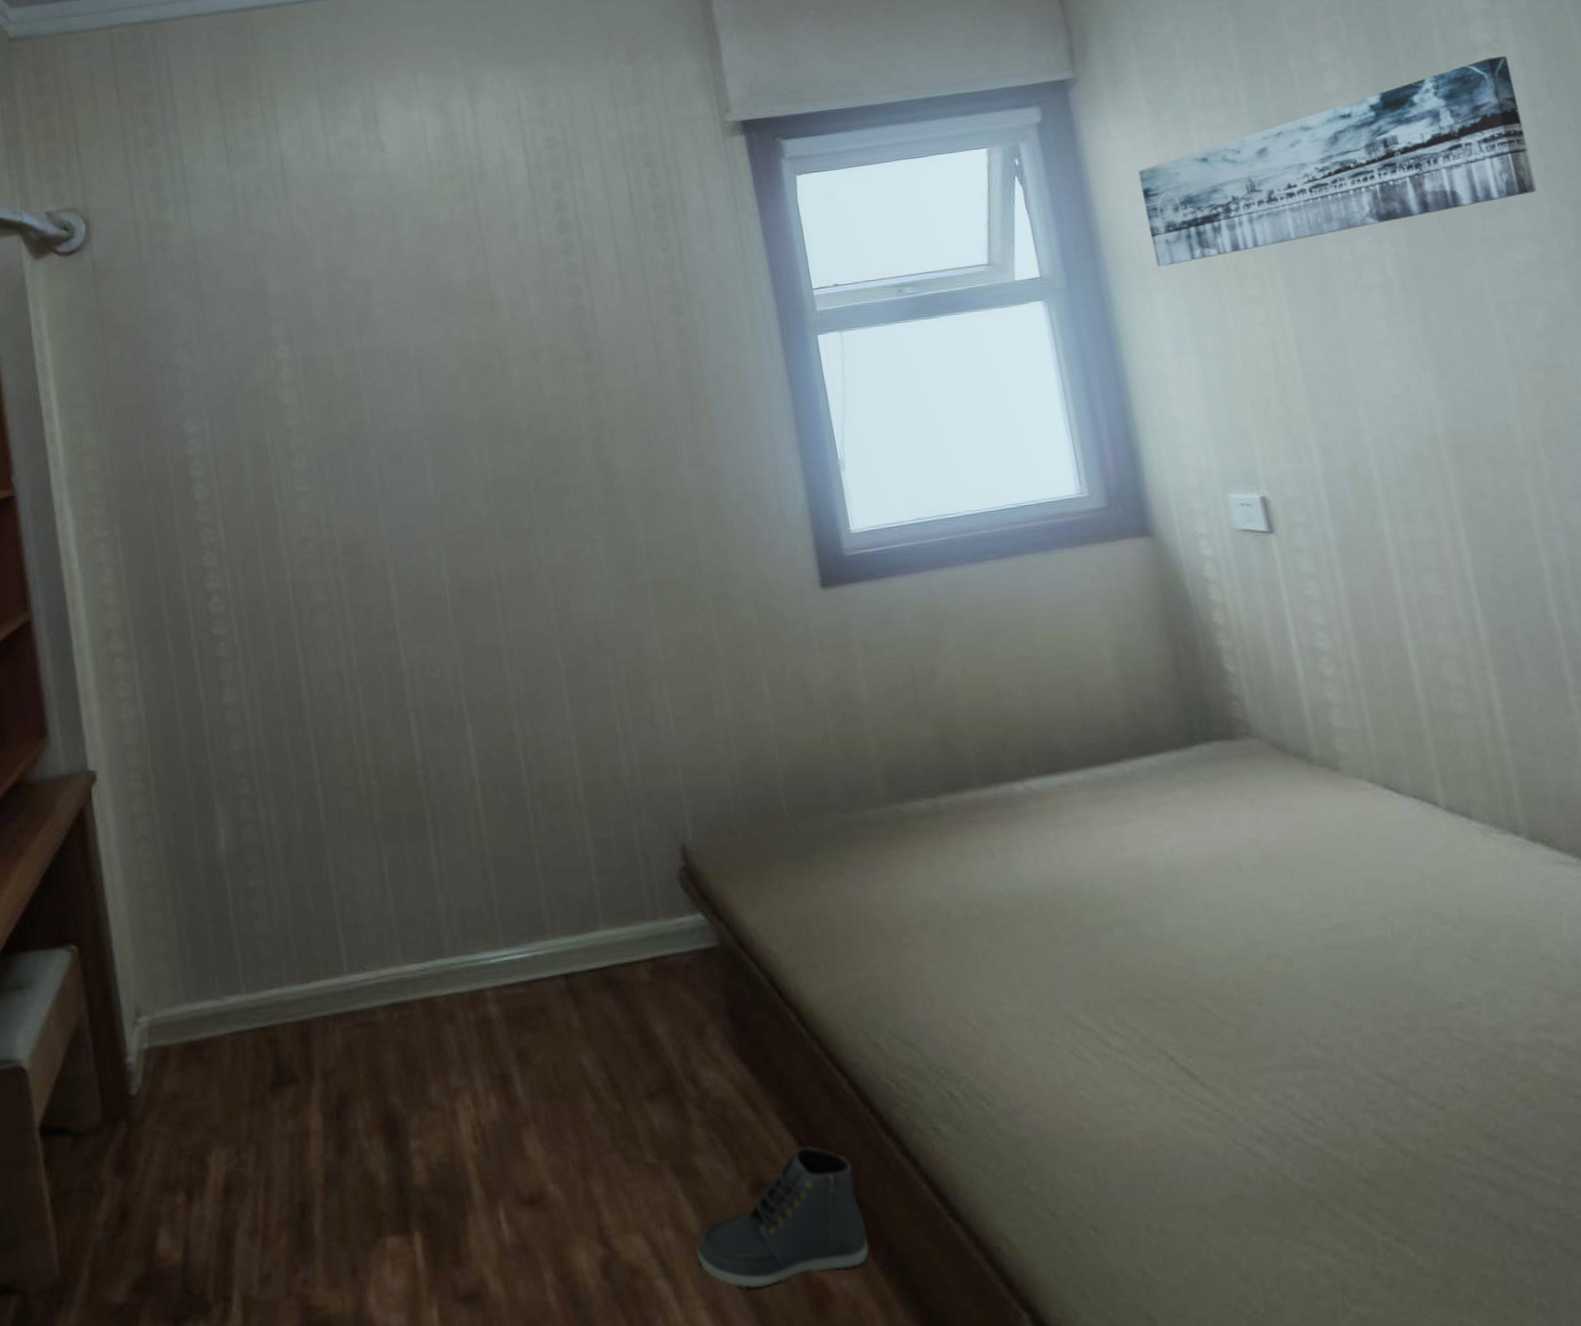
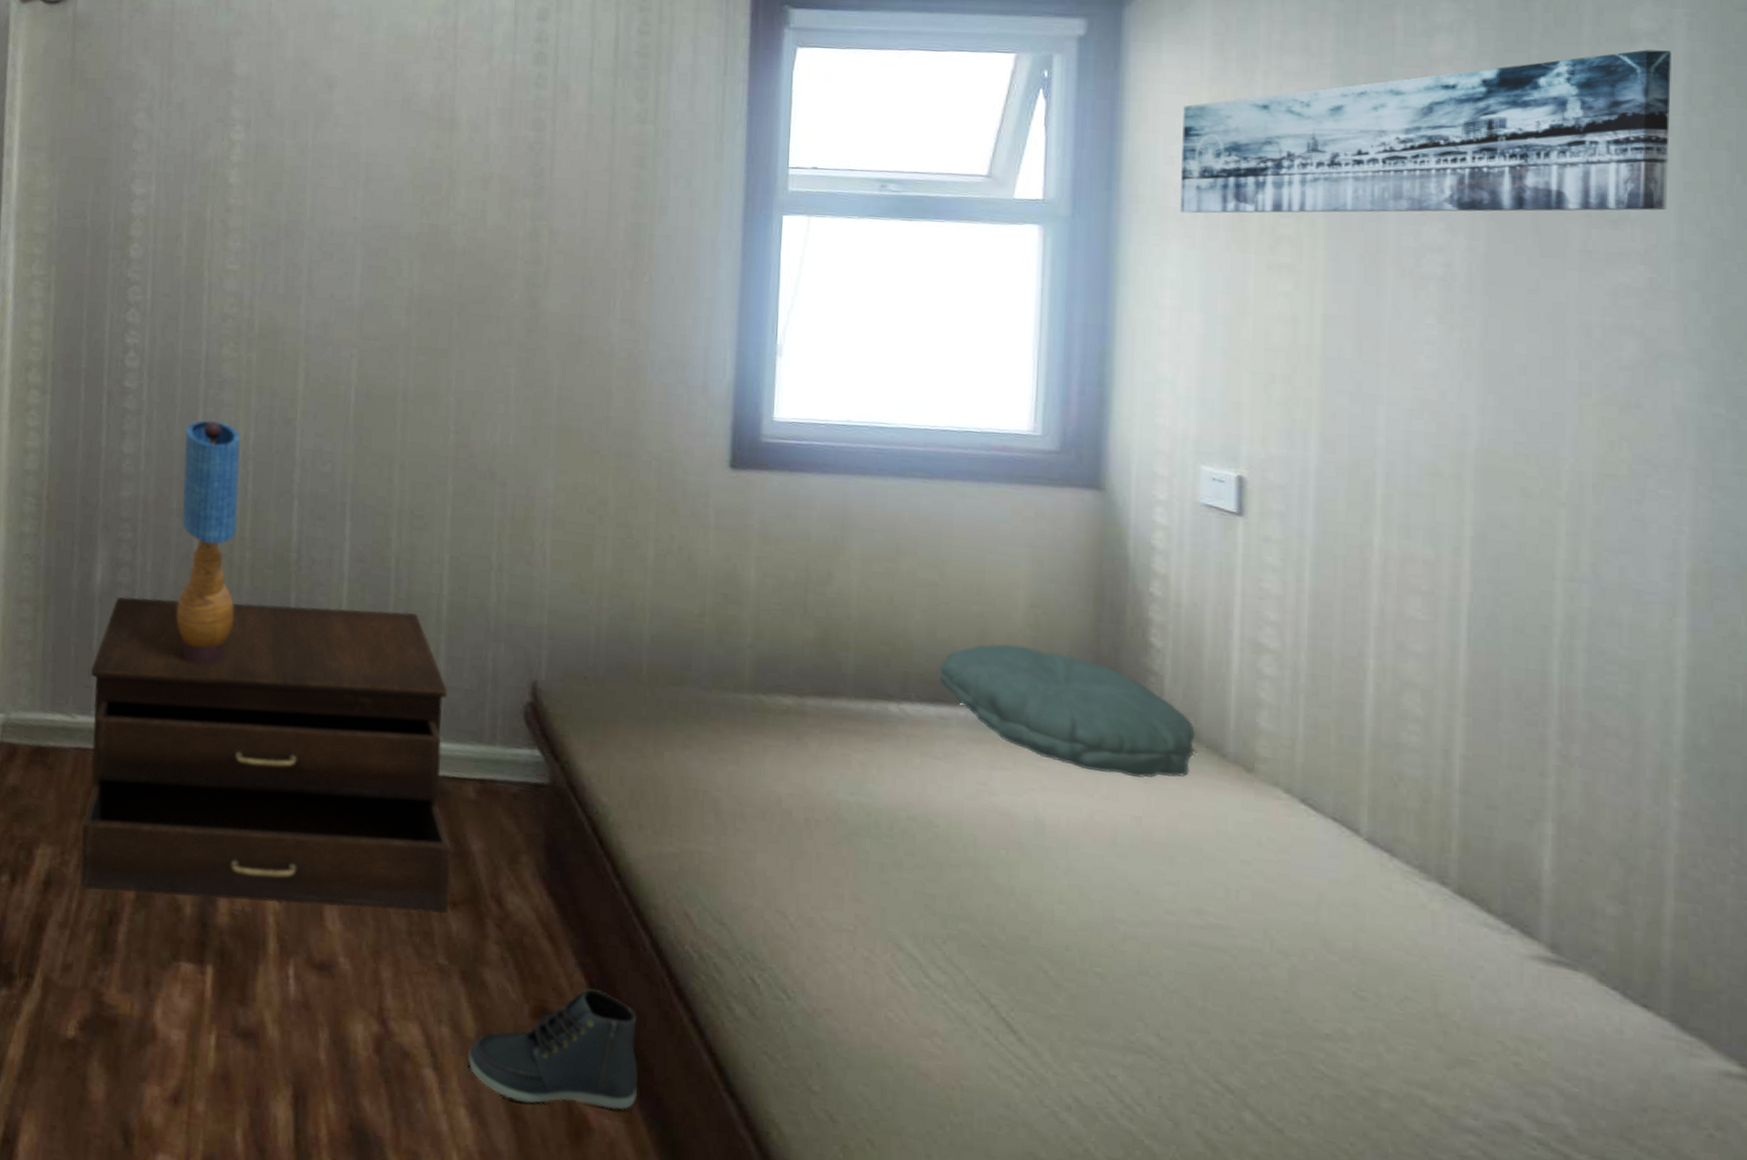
drawer: none [232,802,647,1187] -> present [79,597,451,914]
table lamp: none [286,650,372,912] -> present [176,419,241,666]
pillow: none [1050,698,1286,804] -> present [938,643,1195,778]

